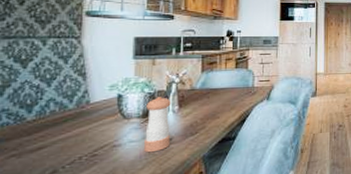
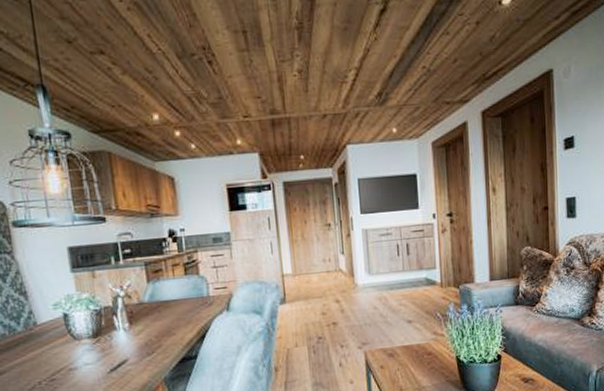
pepper shaker: present [144,97,172,153] -> none [94,314,127,376]

